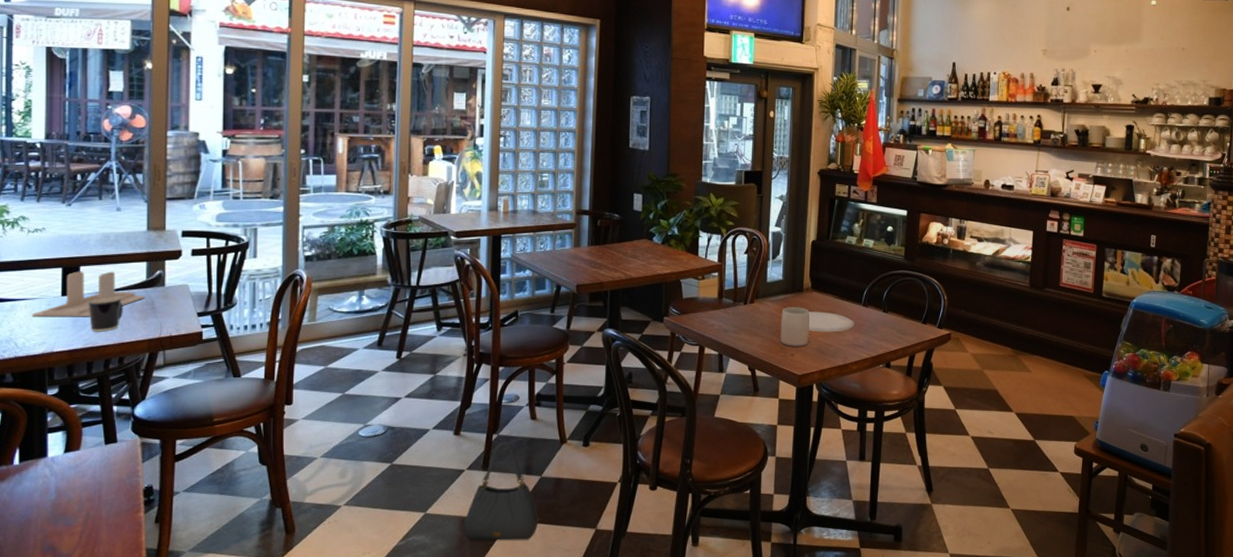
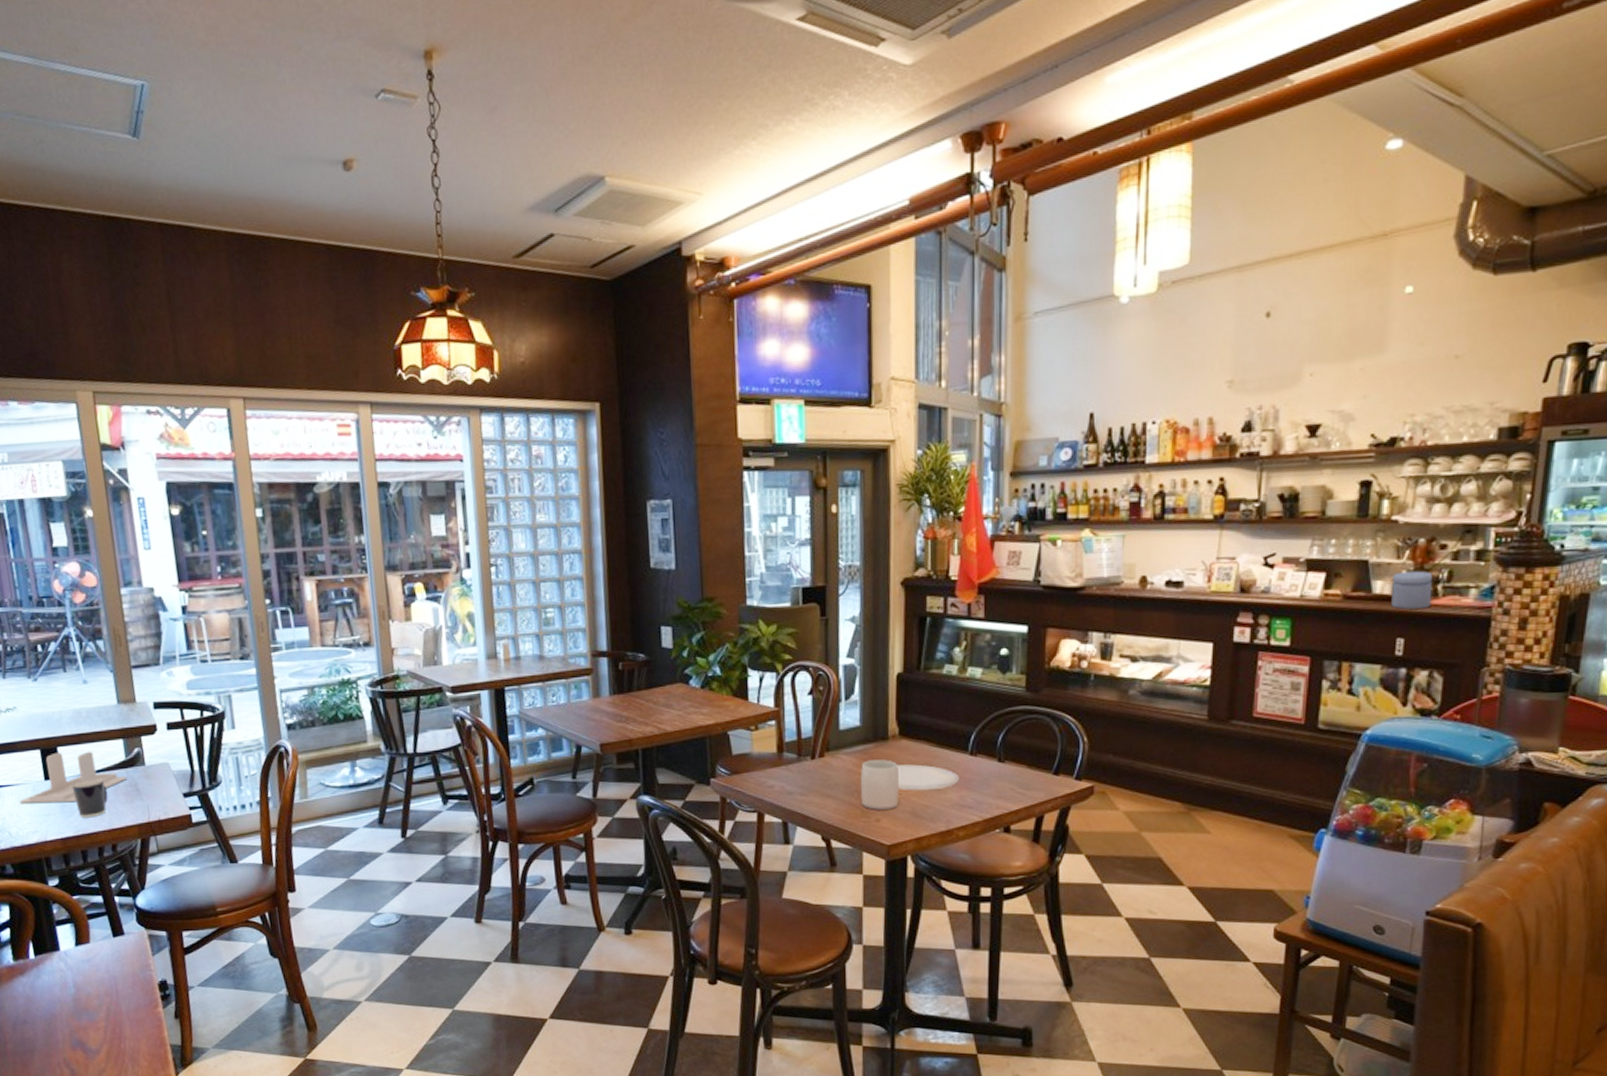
handbag: present [463,442,540,541] -> none [496,930,583,1040]
jar: none [1147,189,1173,216] -> present [1391,570,1433,611]

